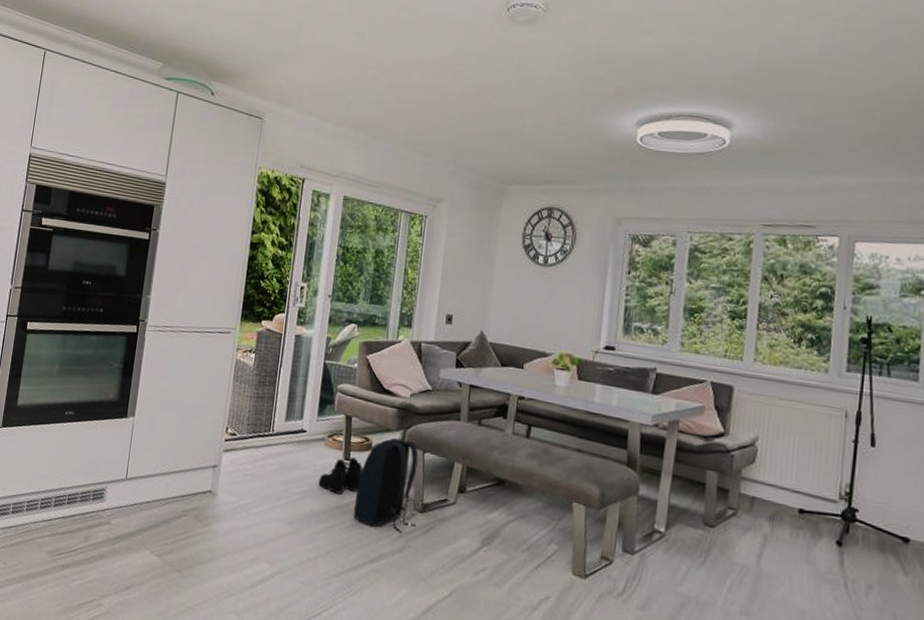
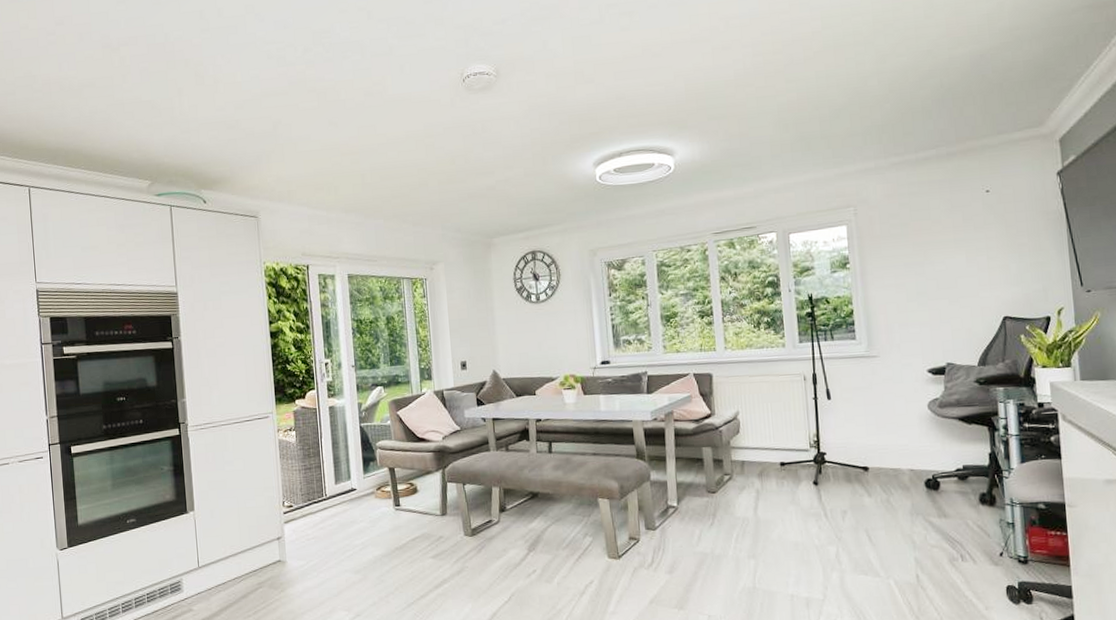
boots: present [318,457,362,494] -> none [376,502,413,537]
backpack: present [353,437,419,533] -> none [411,477,469,558]

